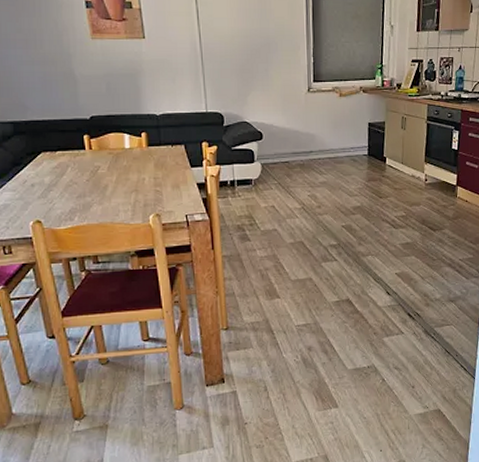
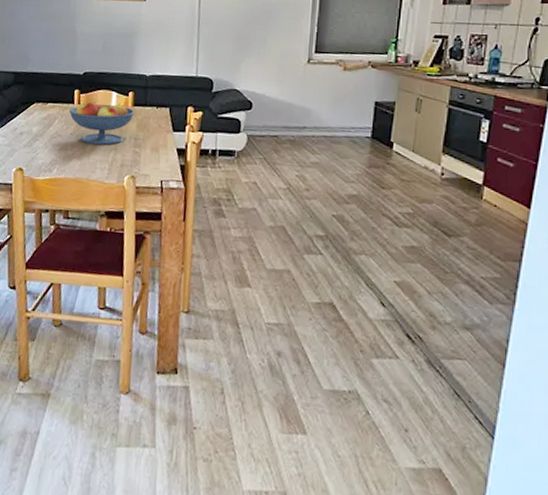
fruit bowl: none [82,144,150,188] -> present [69,101,135,145]

